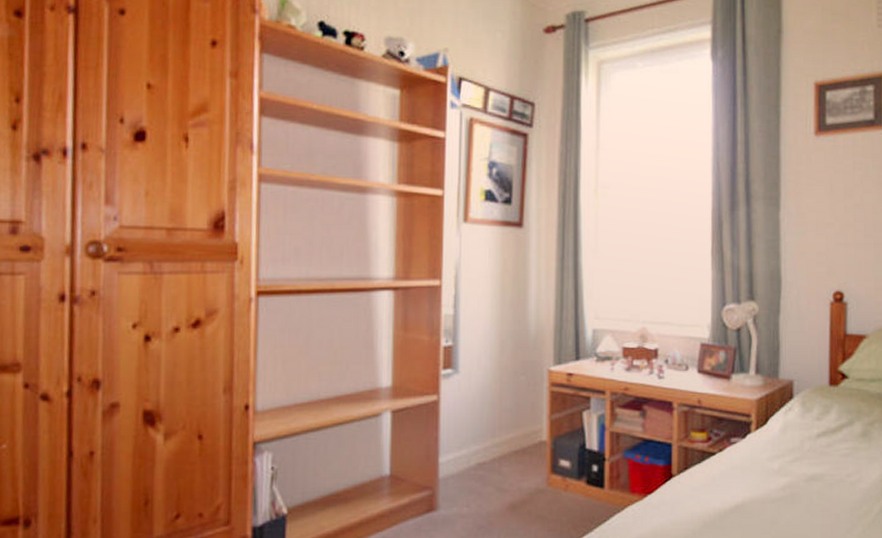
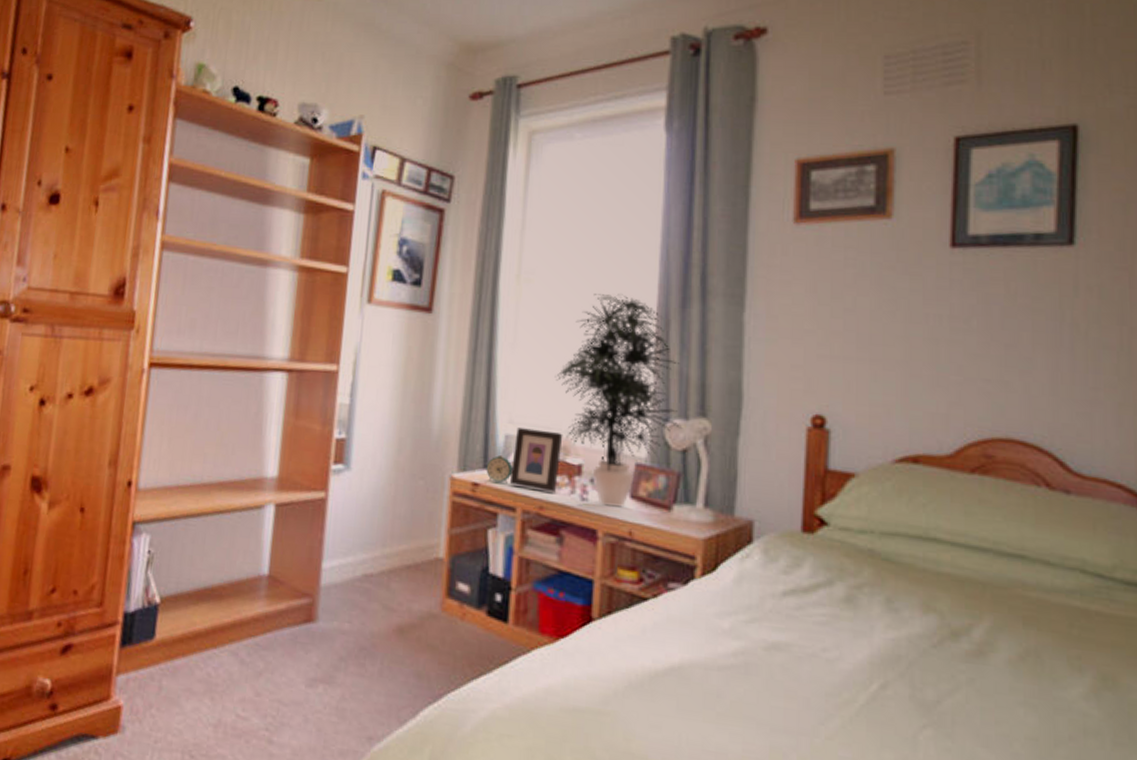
alarm clock: none [578,348,601,371] -> present [486,455,513,483]
picture frame: none [598,322,641,375] -> present [509,427,563,493]
plant: none [631,202,737,381] -> present [554,294,683,507]

